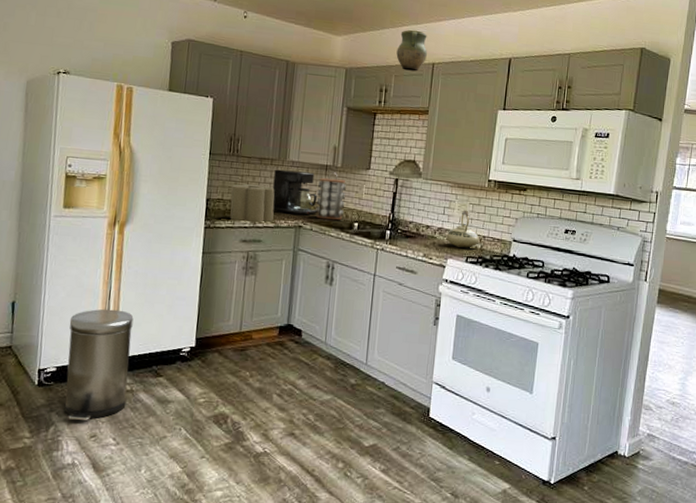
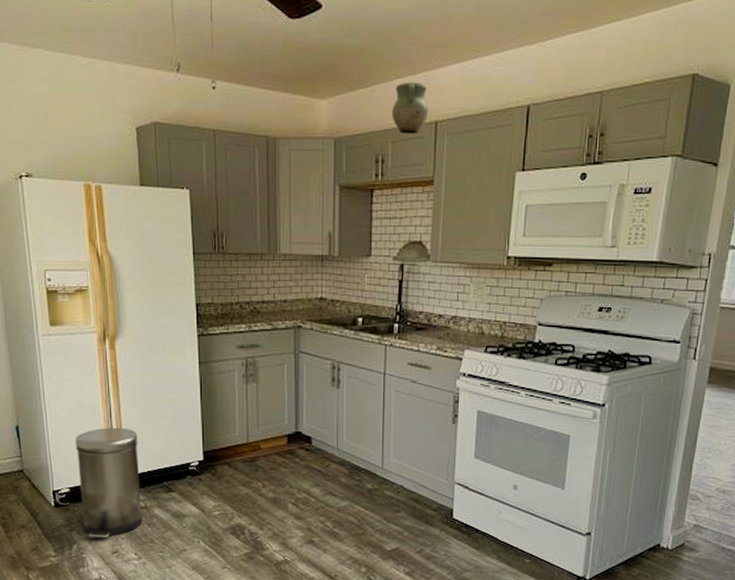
paper towel holder: present [230,183,275,223] -> none [220,283,269,326]
coffee maker: present [273,169,317,216] -> none [265,263,316,314]
spice rack: present [315,172,346,221] -> none [315,263,346,317]
teakettle: present [446,210,480,249] -> none [461,294,500,338]

